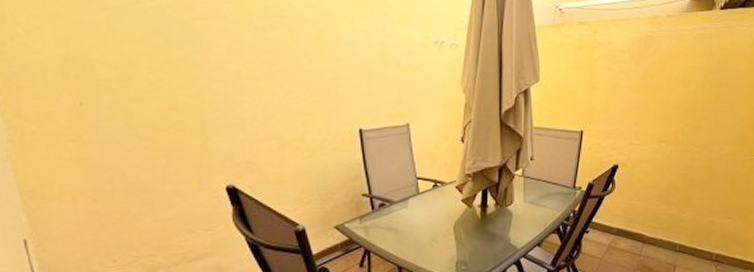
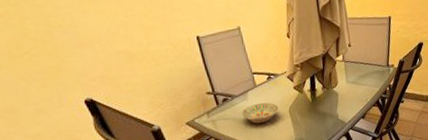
bowl: none [399,213,442,237] -> present [241,102,279,124]

